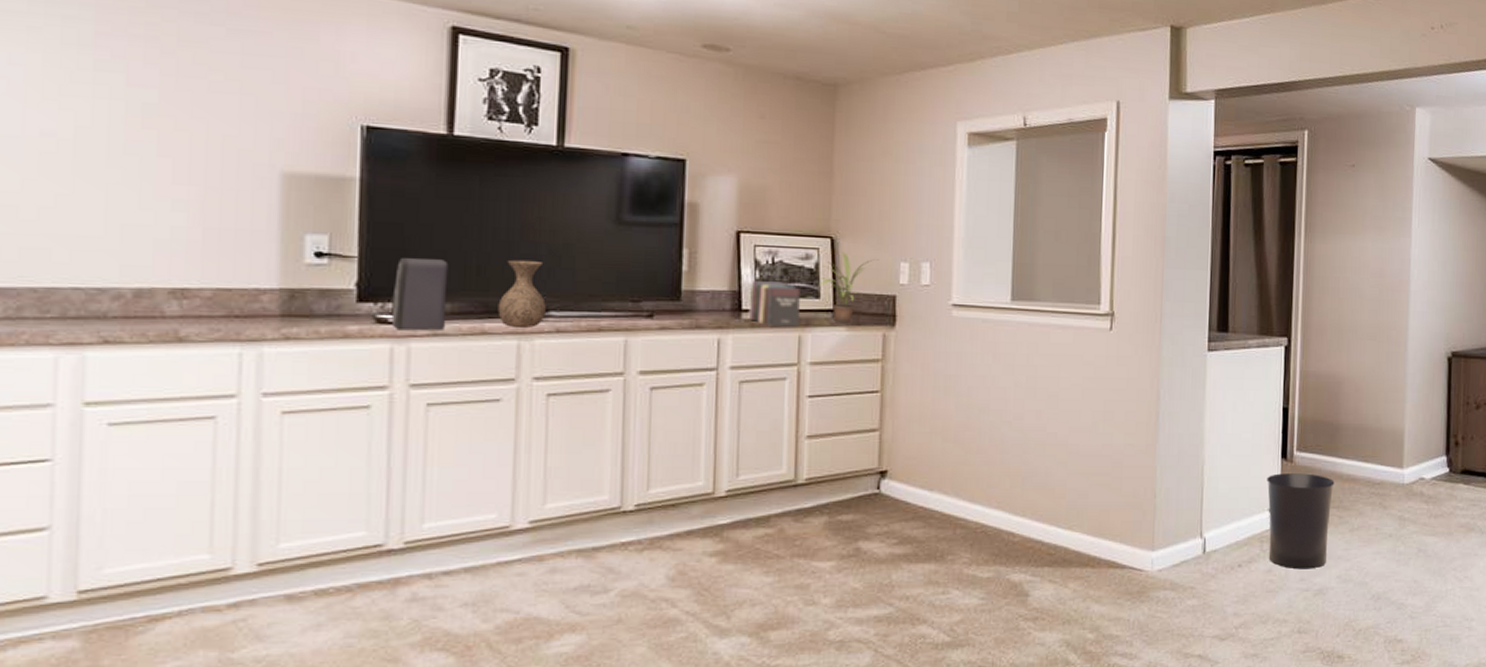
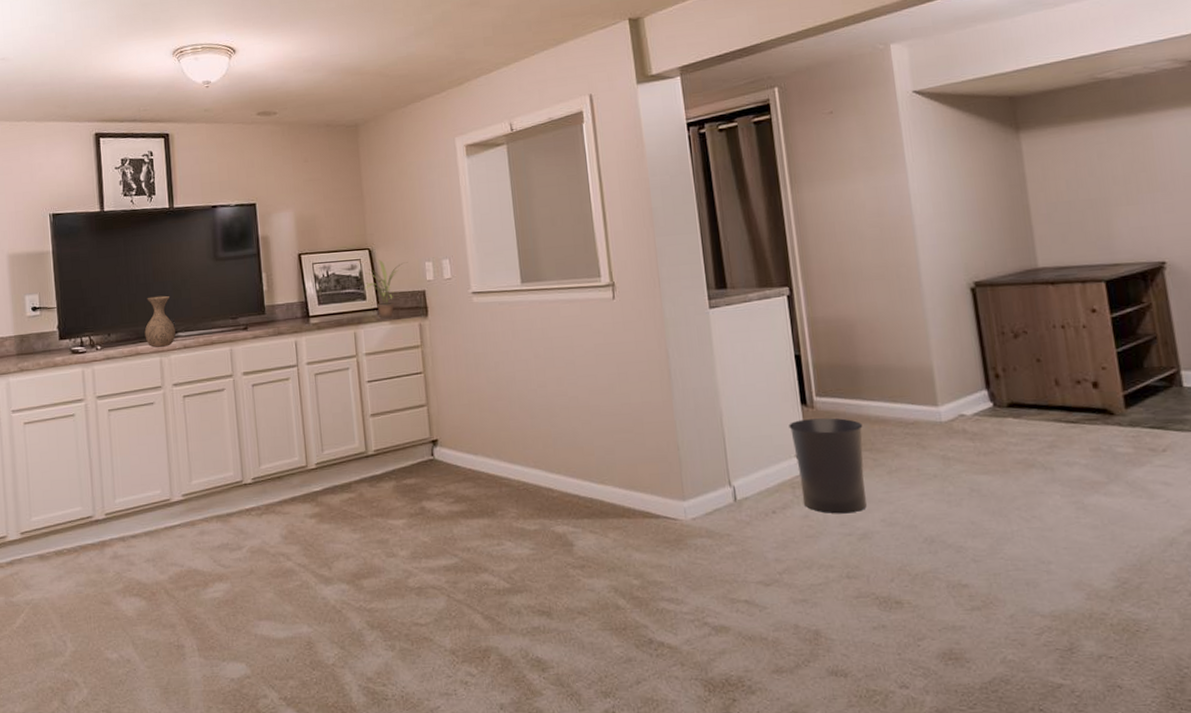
speaker: present [391,258,449,332] -> none [79,303,114,358]
books: present [748,281,801,329] -> none [314,290,354,328]

